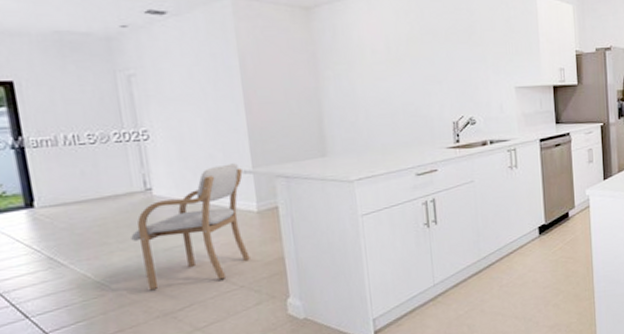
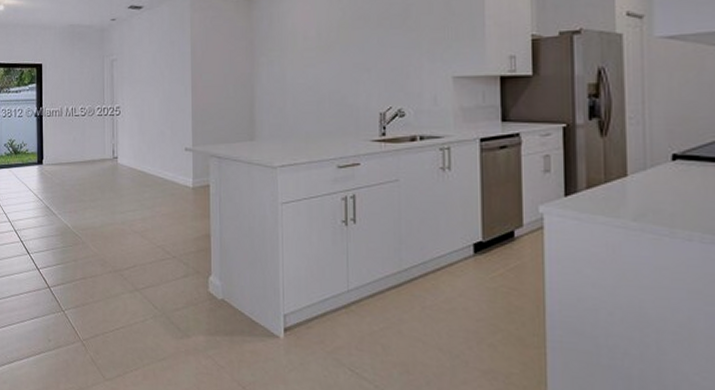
armchair: present [131,163,250,291] -> none [99,141,184,248]

